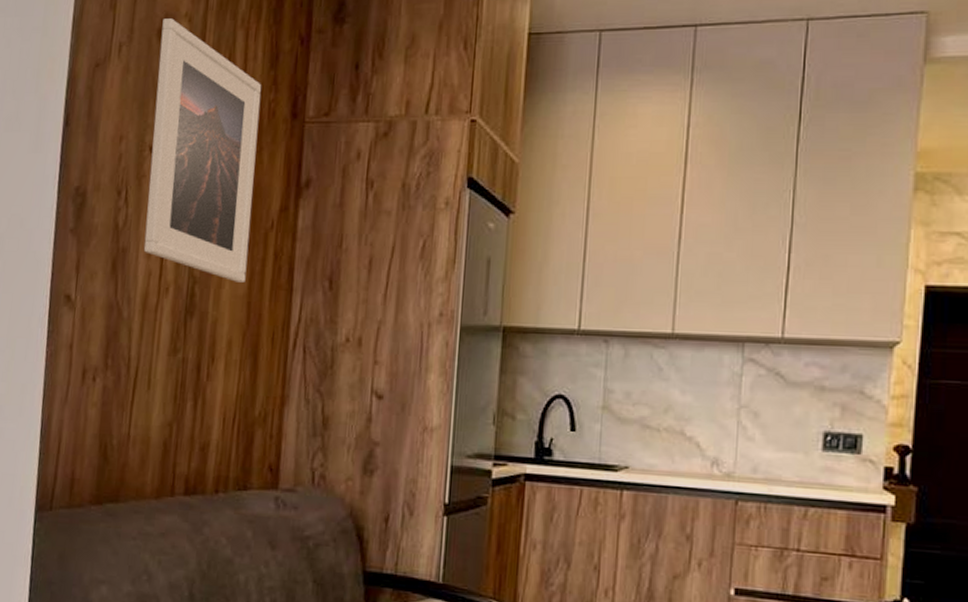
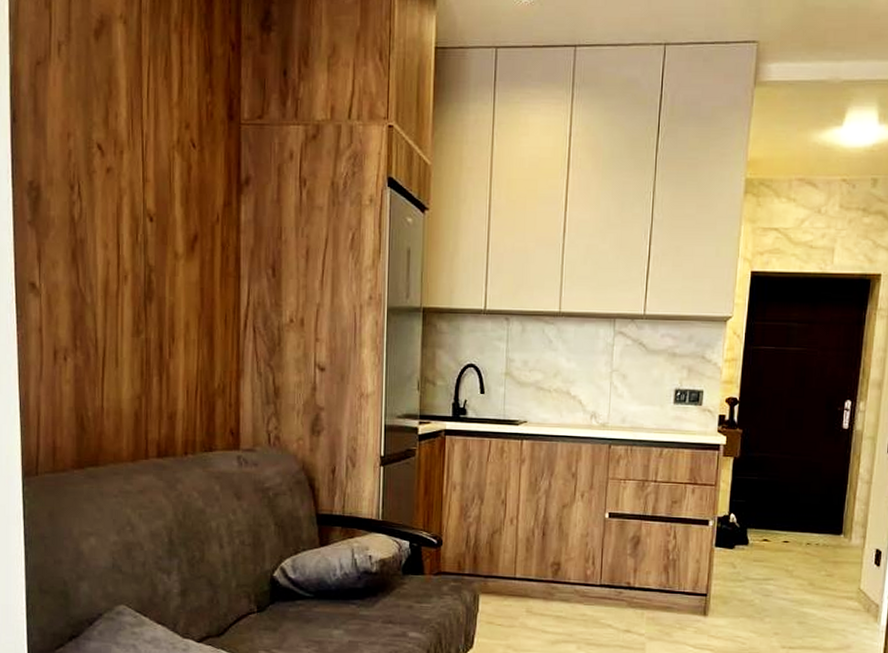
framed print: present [143,18,262,282] -> none [98,20,199,271]

